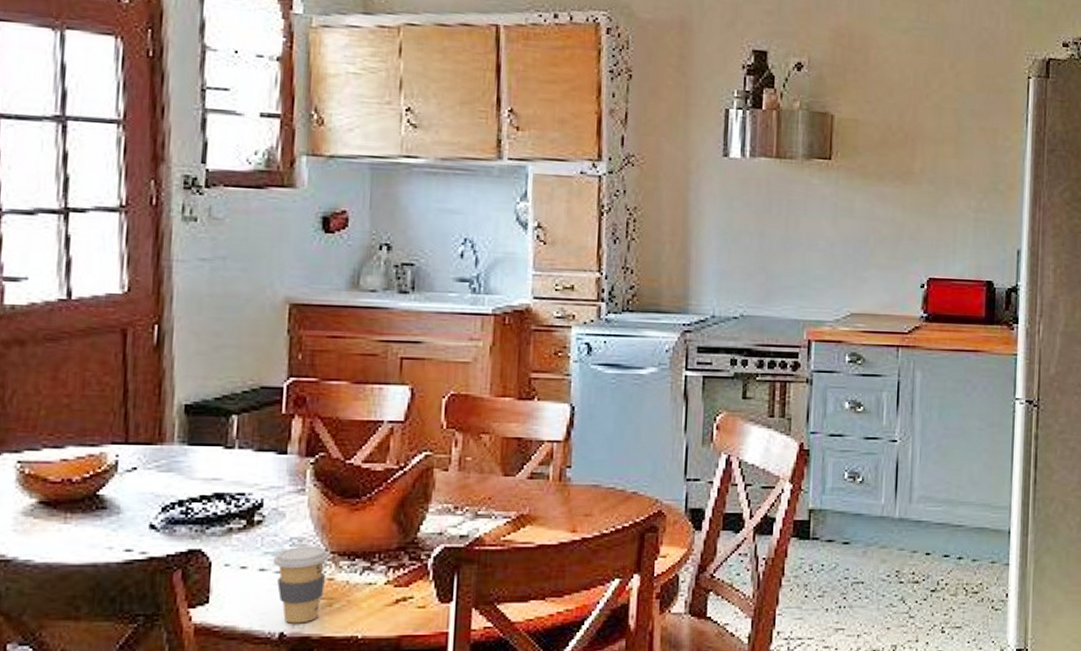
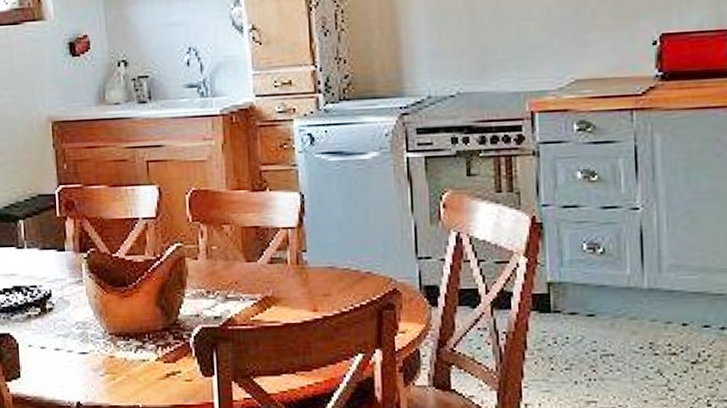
coffee cup: present [272,546,329,624] -> none [64,328,108,394]

